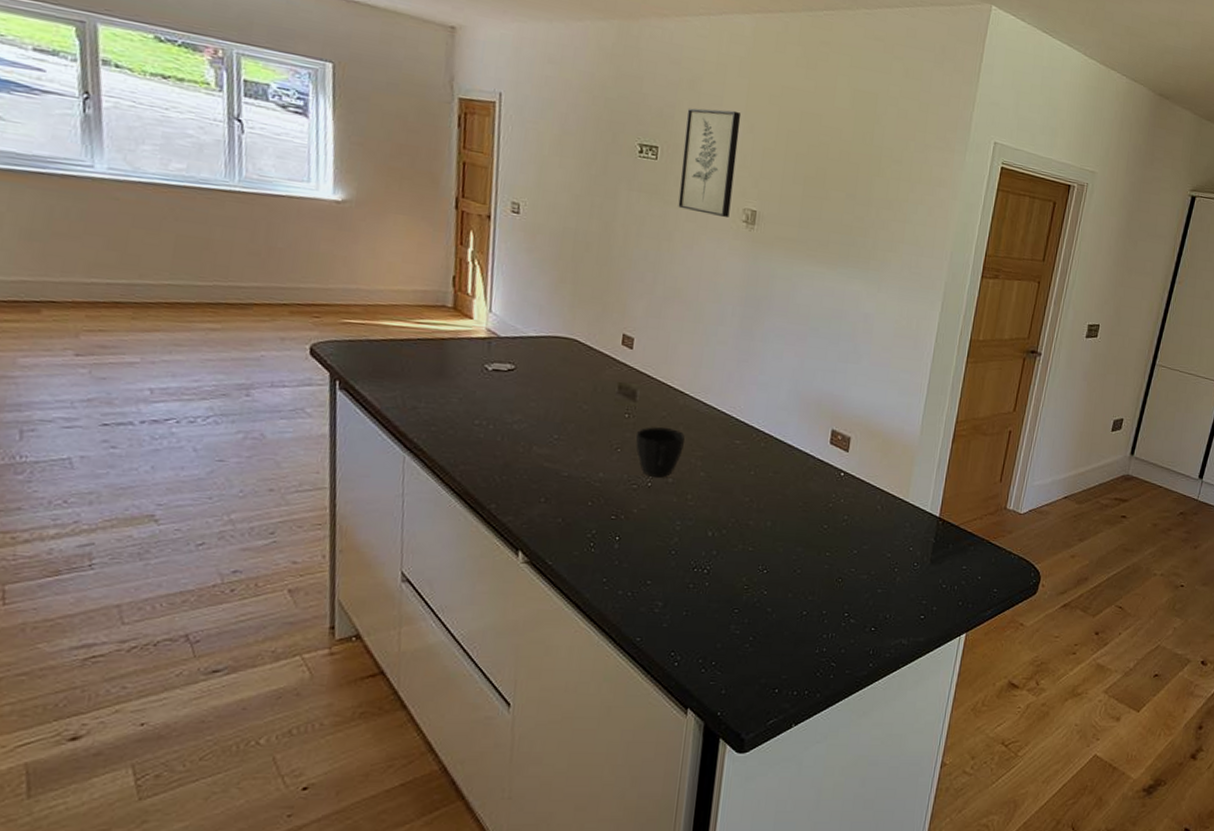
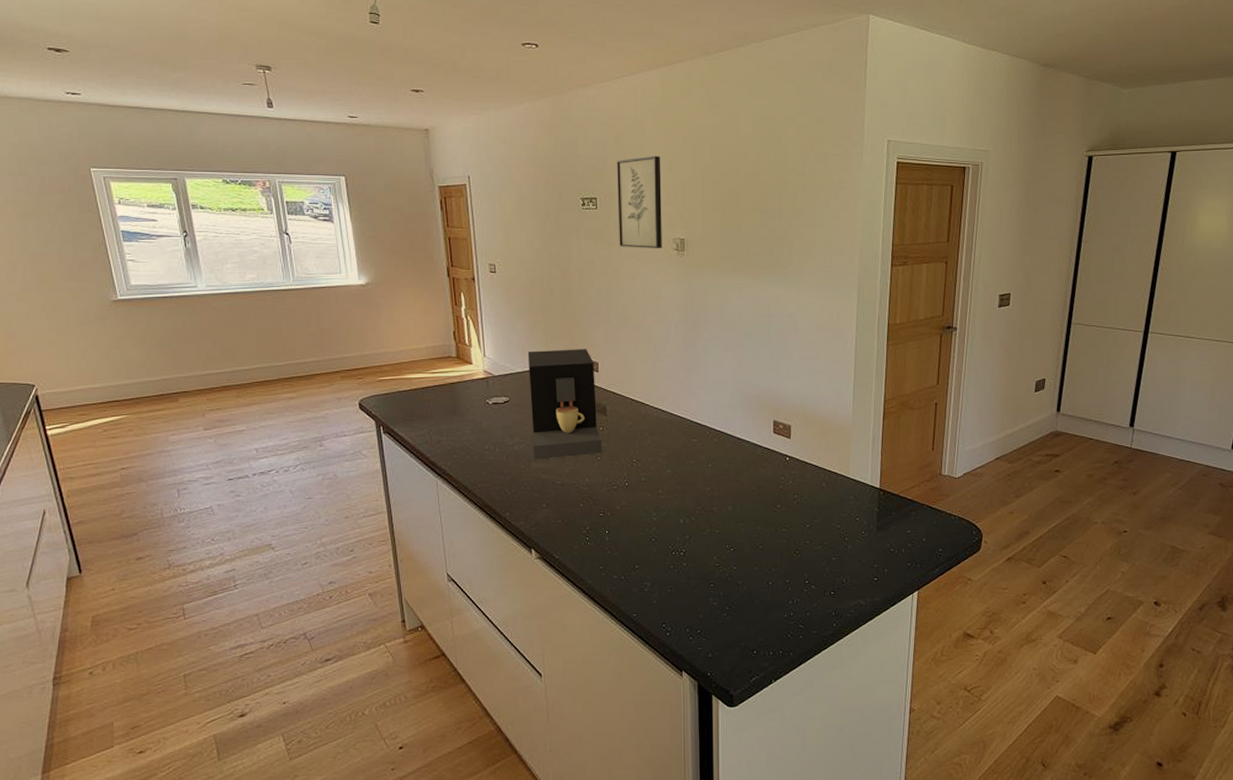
coffee maker: none [537,313,629,446] -> present [527,349,602,460]
cup: present [636,427,685,478] -> none [610,435,650,478]

